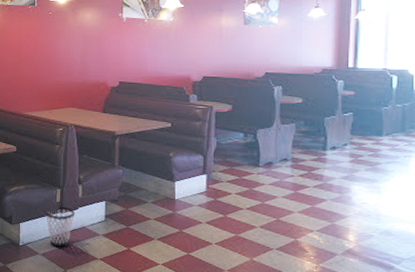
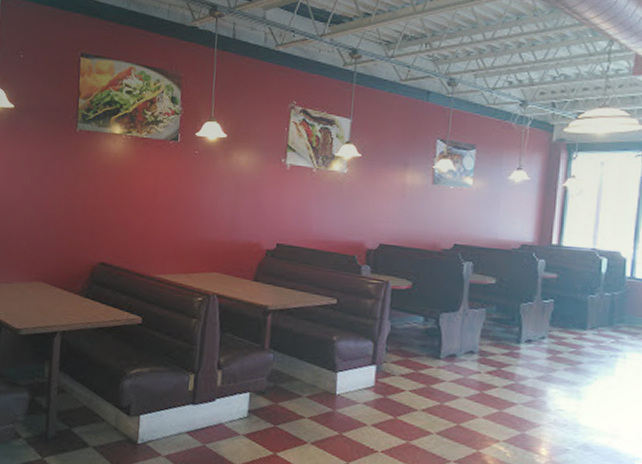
wastebasket: present [45,206,75,247] -> none [173,395,211,449]

